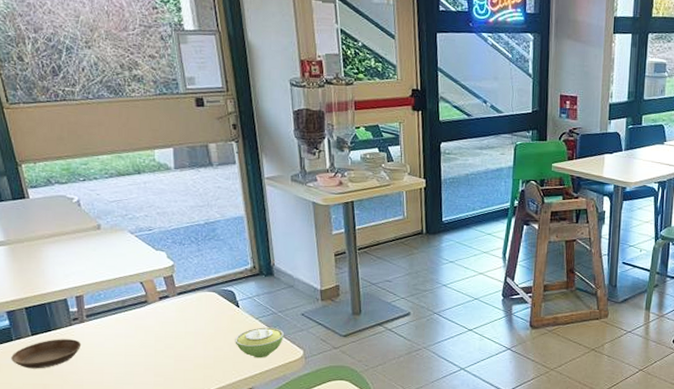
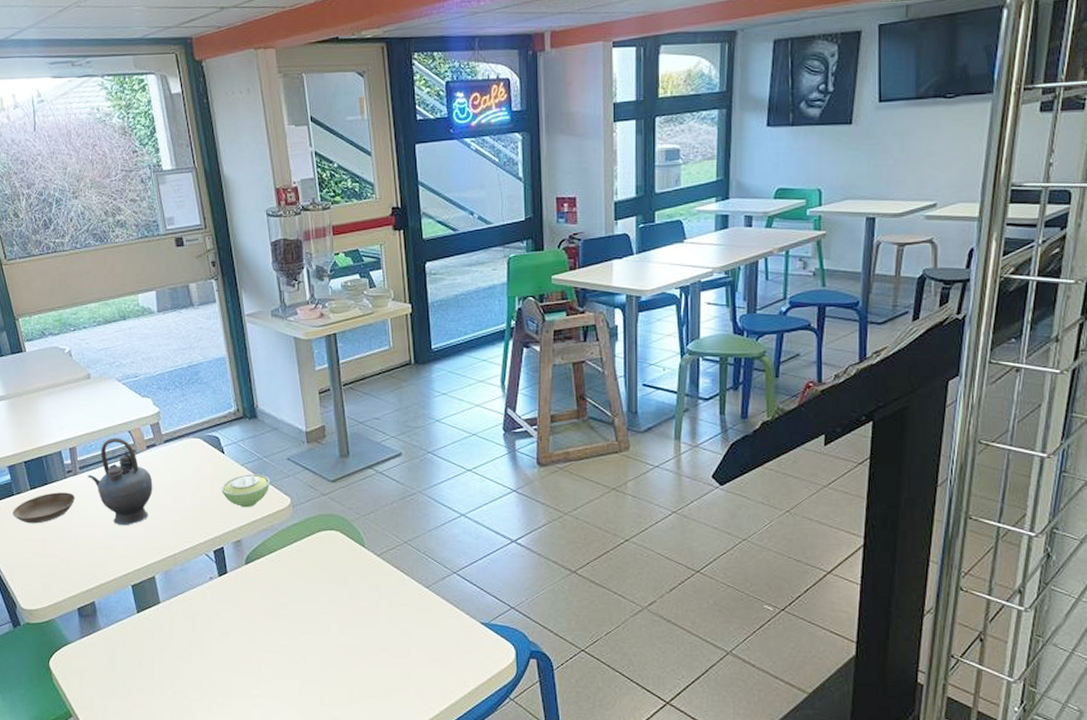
teapot: none [95,288,165,372] -> present [87,437,153,525]

